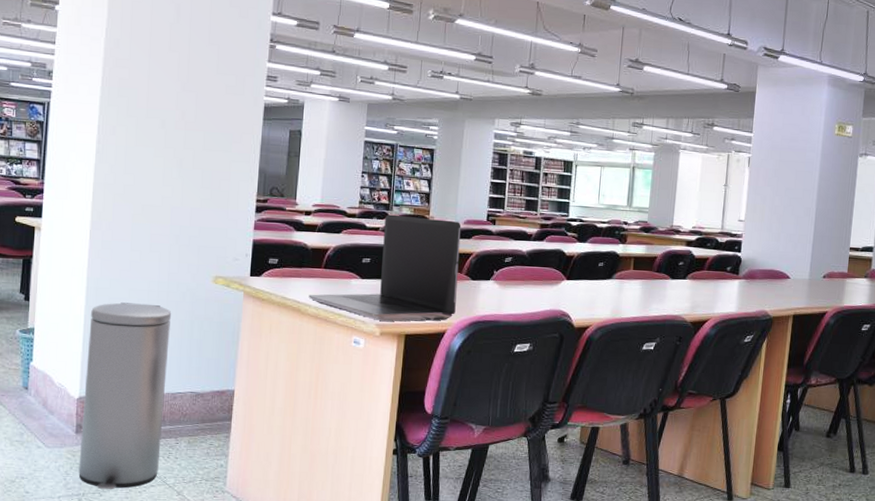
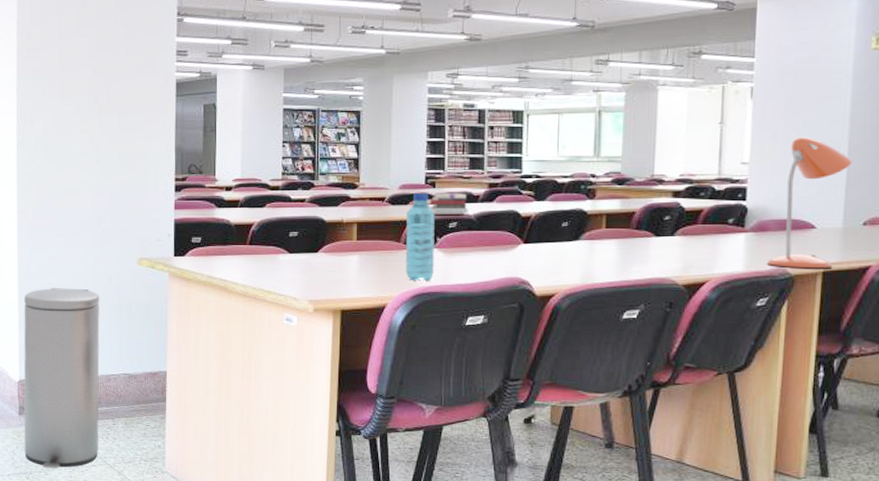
laptop computer: present [308,214,461,322] -> none [235,184,396,298]
water bottle: none [465,229,493,310] -> present [406,193,435,281]
books: none [487,230,522,252] -> present [427,193,468,216]
desk lamp: none [754,201,818,314] -> present [767,136,853,270]

